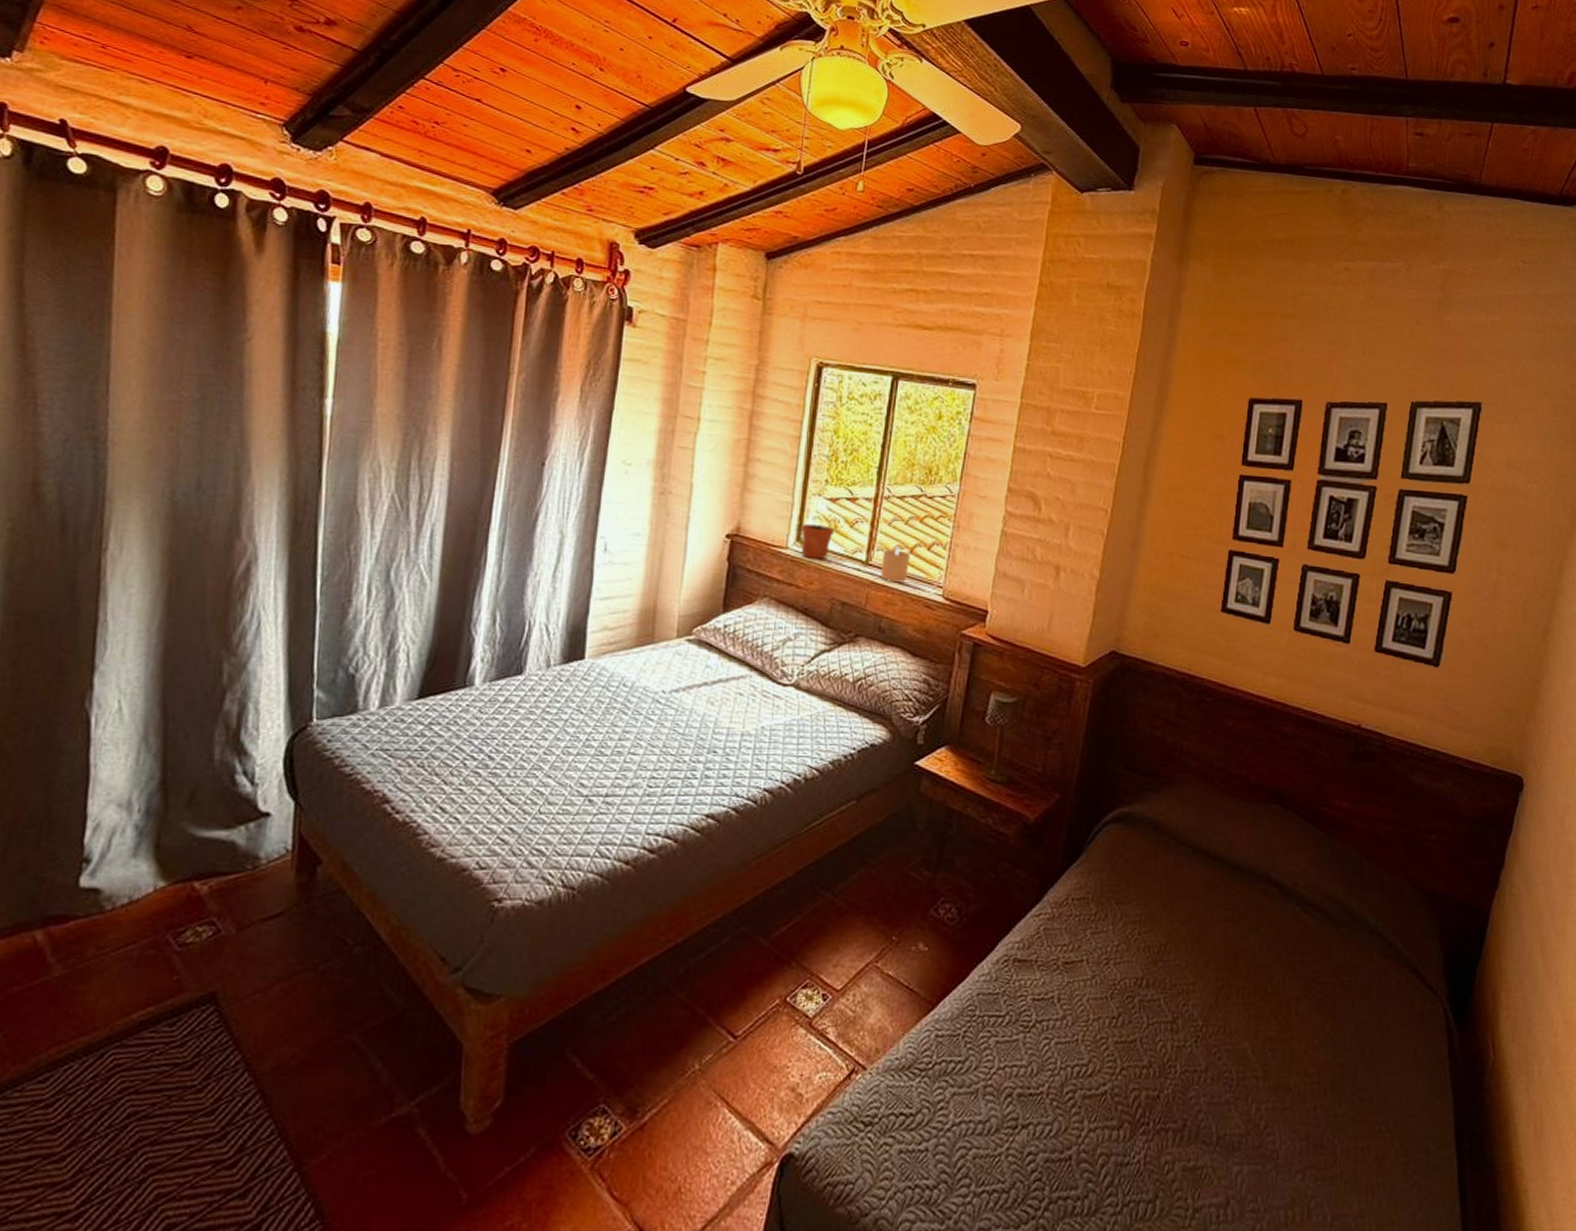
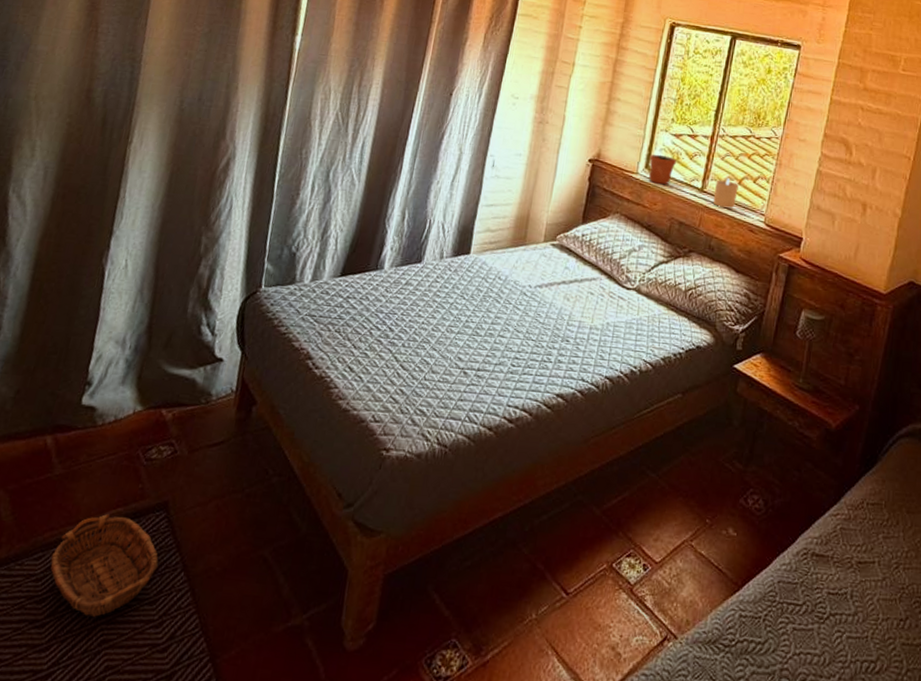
basket: none [62,1016,212,1140] -> present [50,514,158,617]

